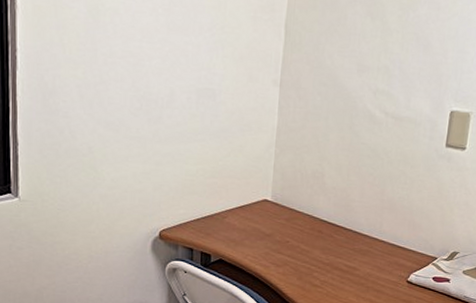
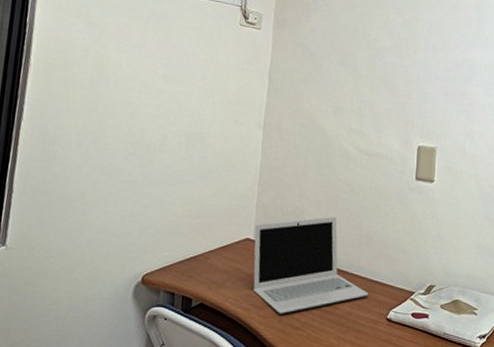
laptop: none [272,180,389,272] -> present [253,216,368,314]

